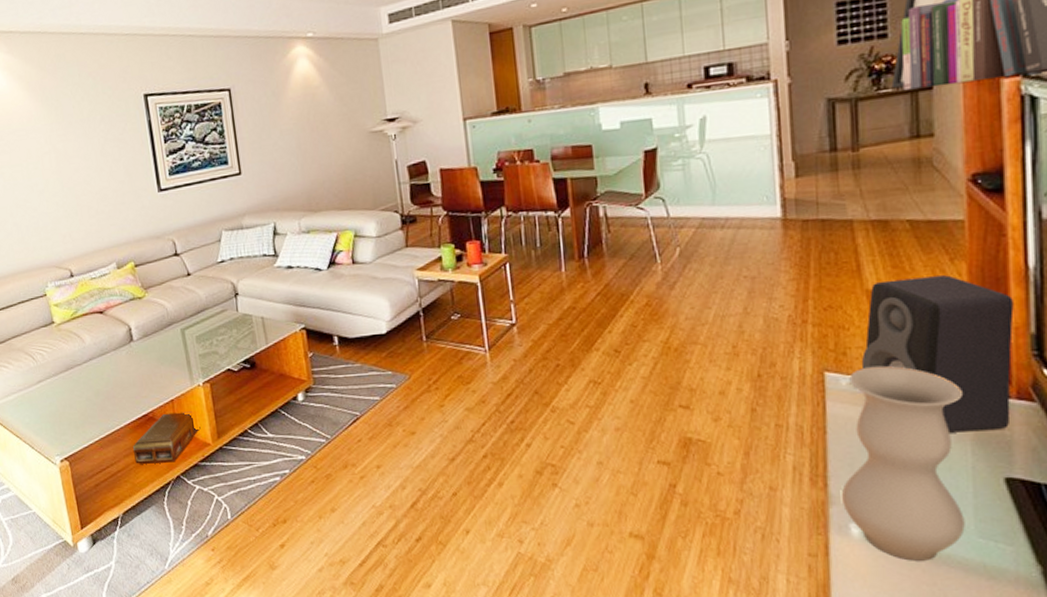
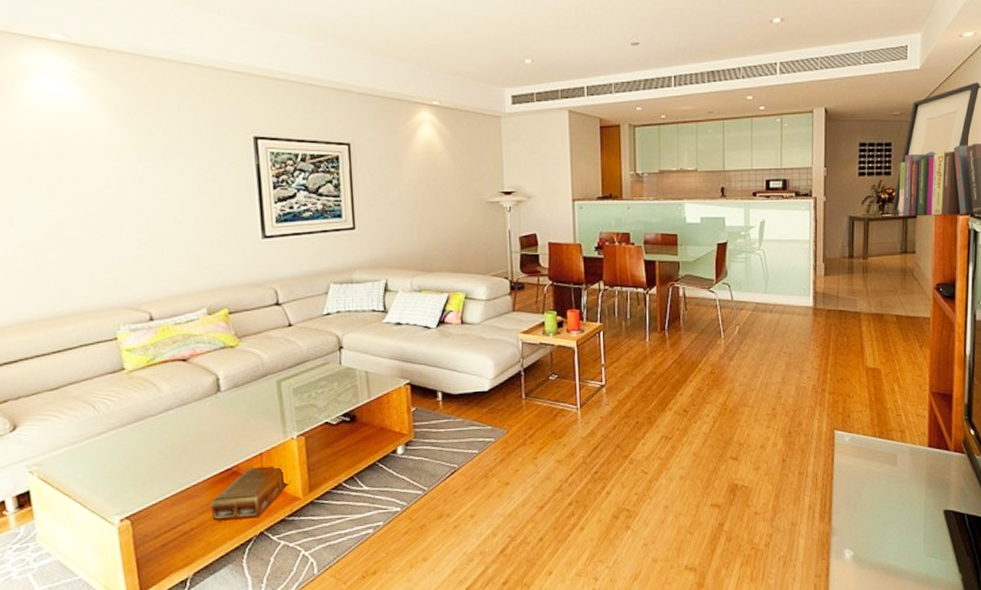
vase: present [842,365,965,561] -> none [841,426,922,576]
speaker: present [861,275,1014,433] -> none [859,358,956,477]

